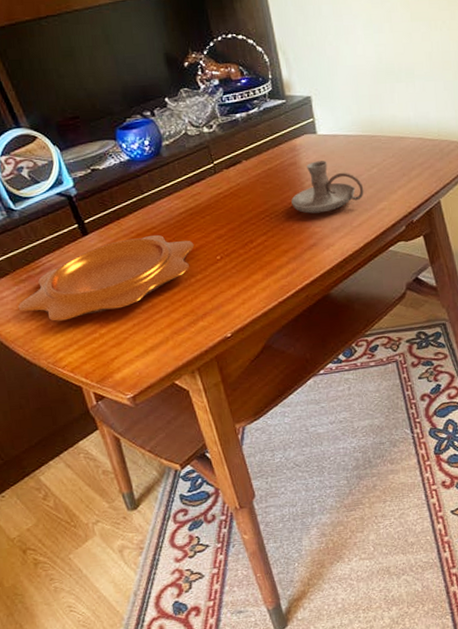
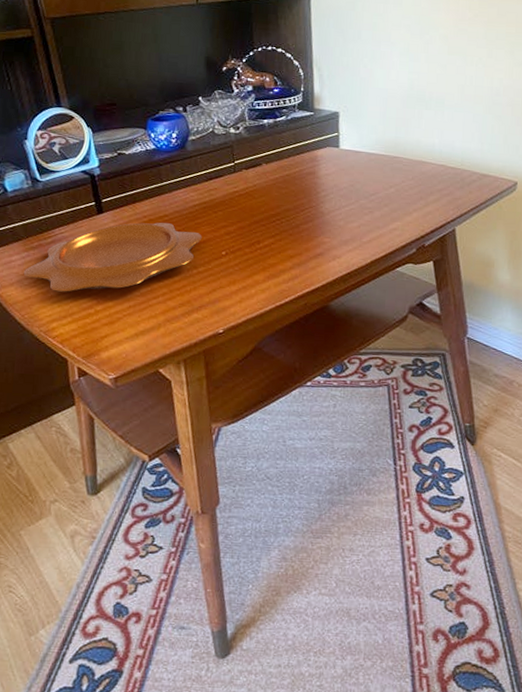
candle holder: present [291,161,364,214] -> none [304,173,379,224]

